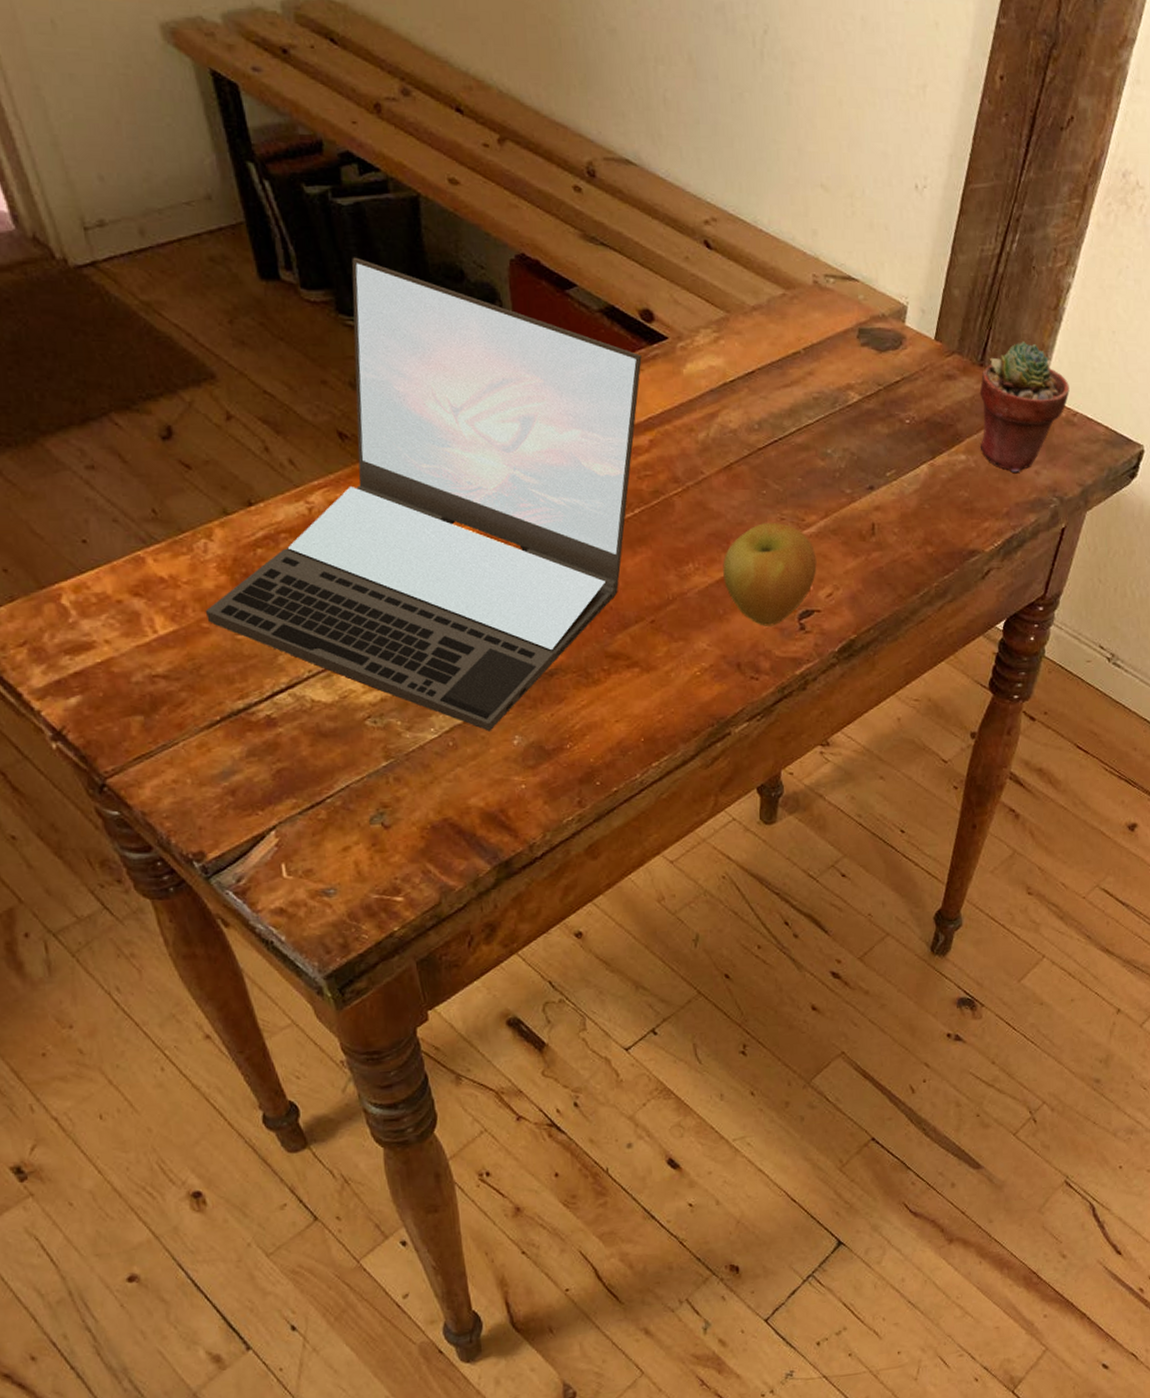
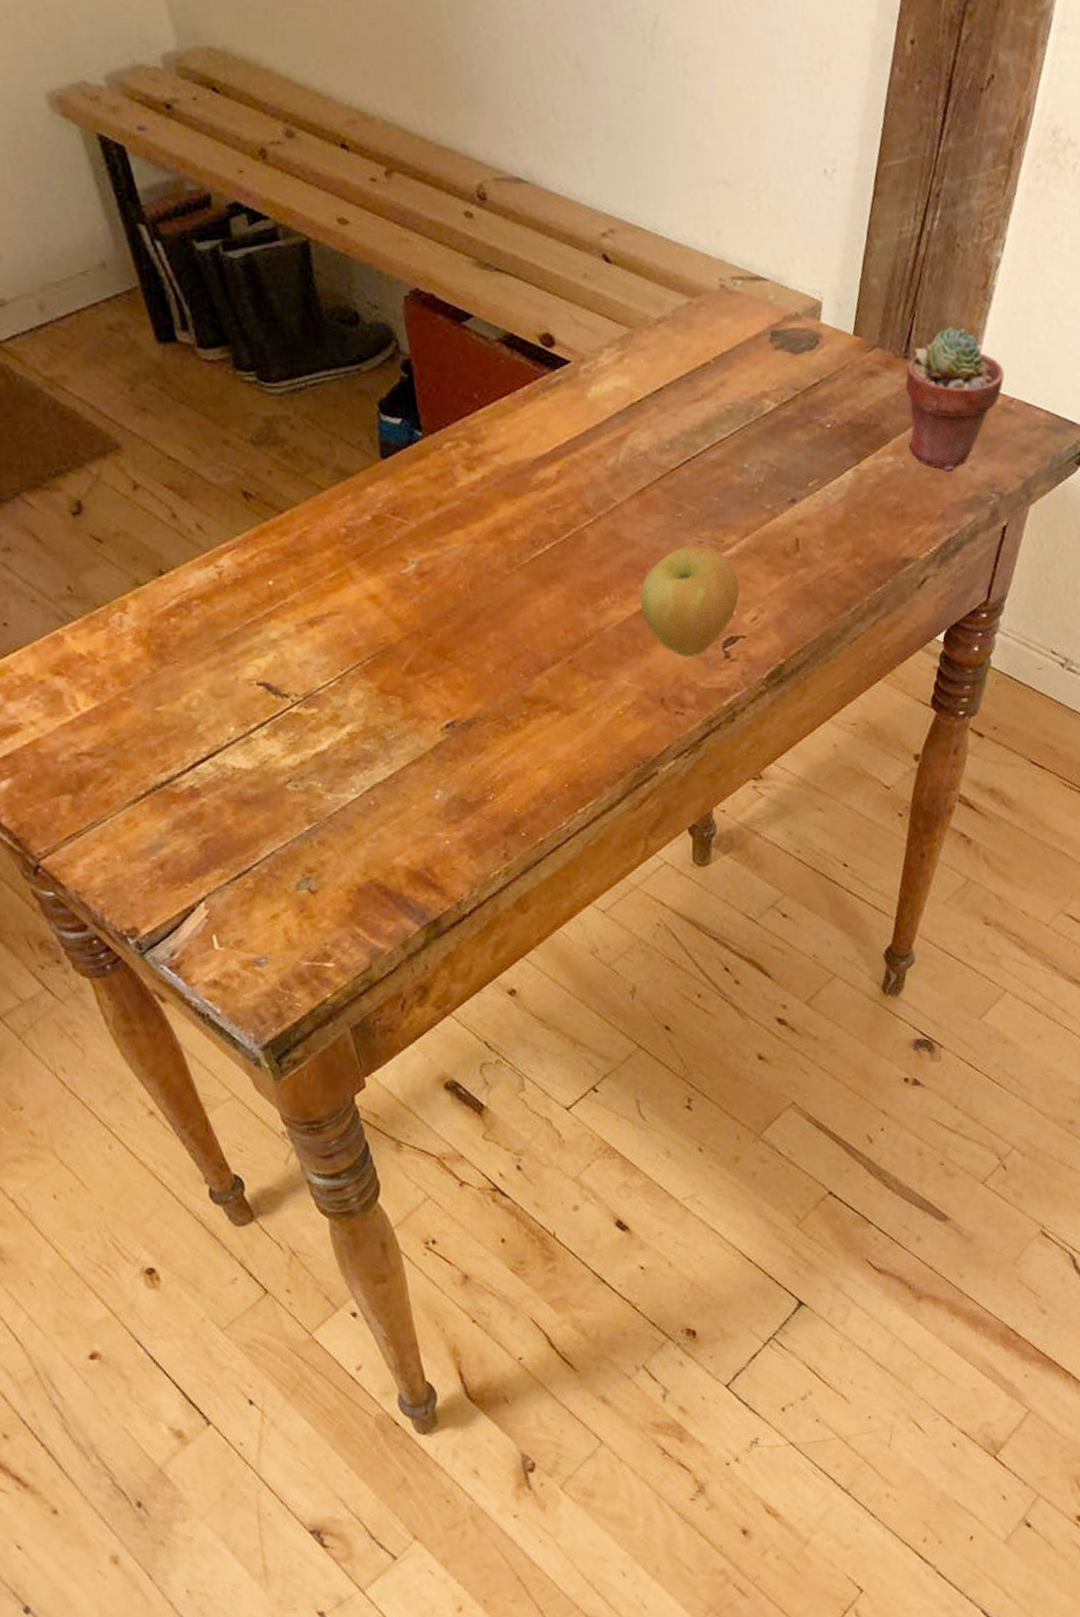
laptop: present [205,257,642,732] -> none [124,310,545,788]

